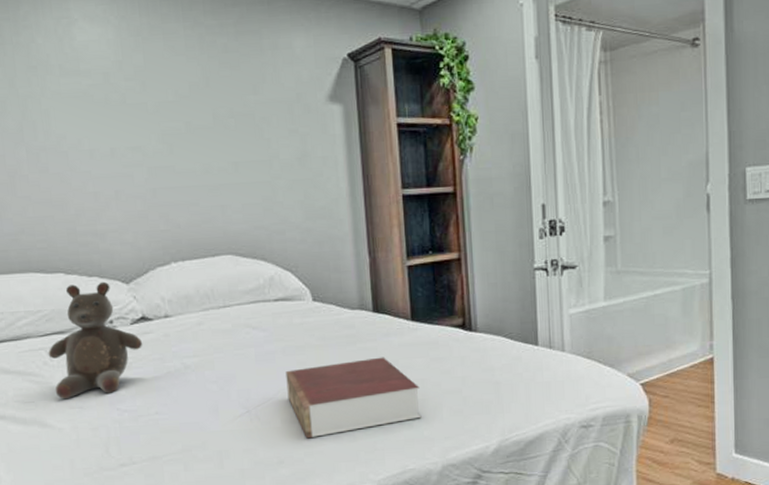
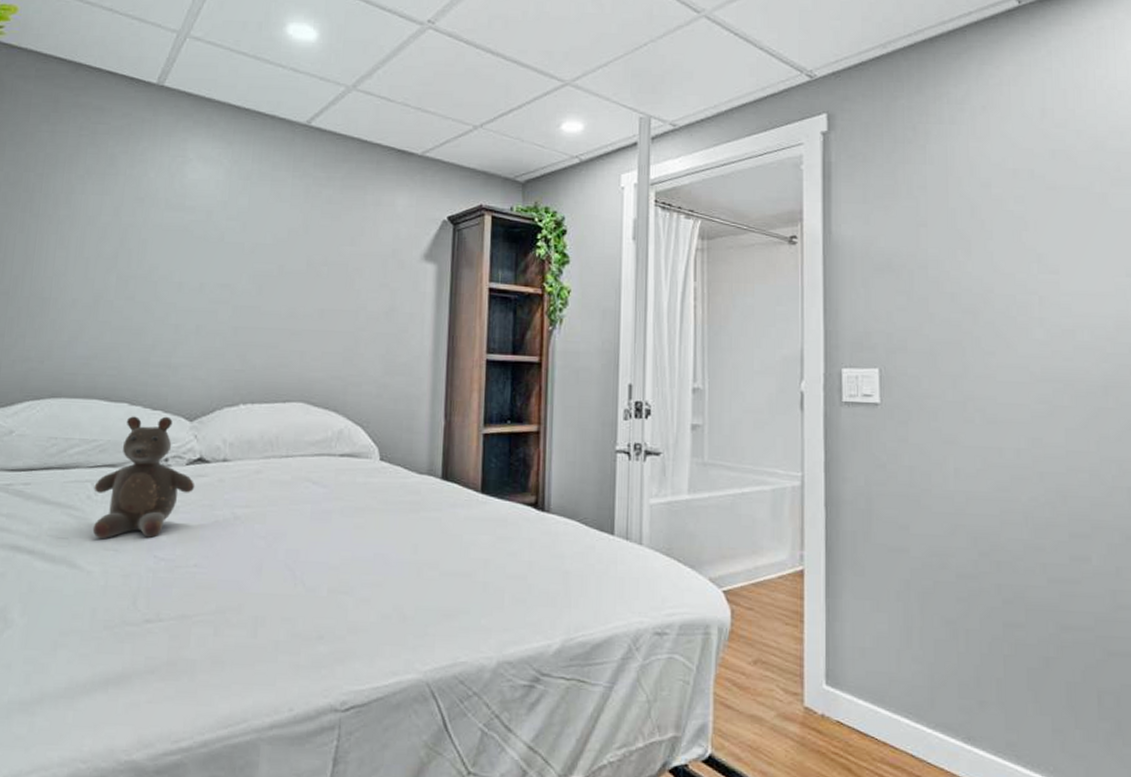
book: present [285,357,422,439] -> none [338,529,482,614]

